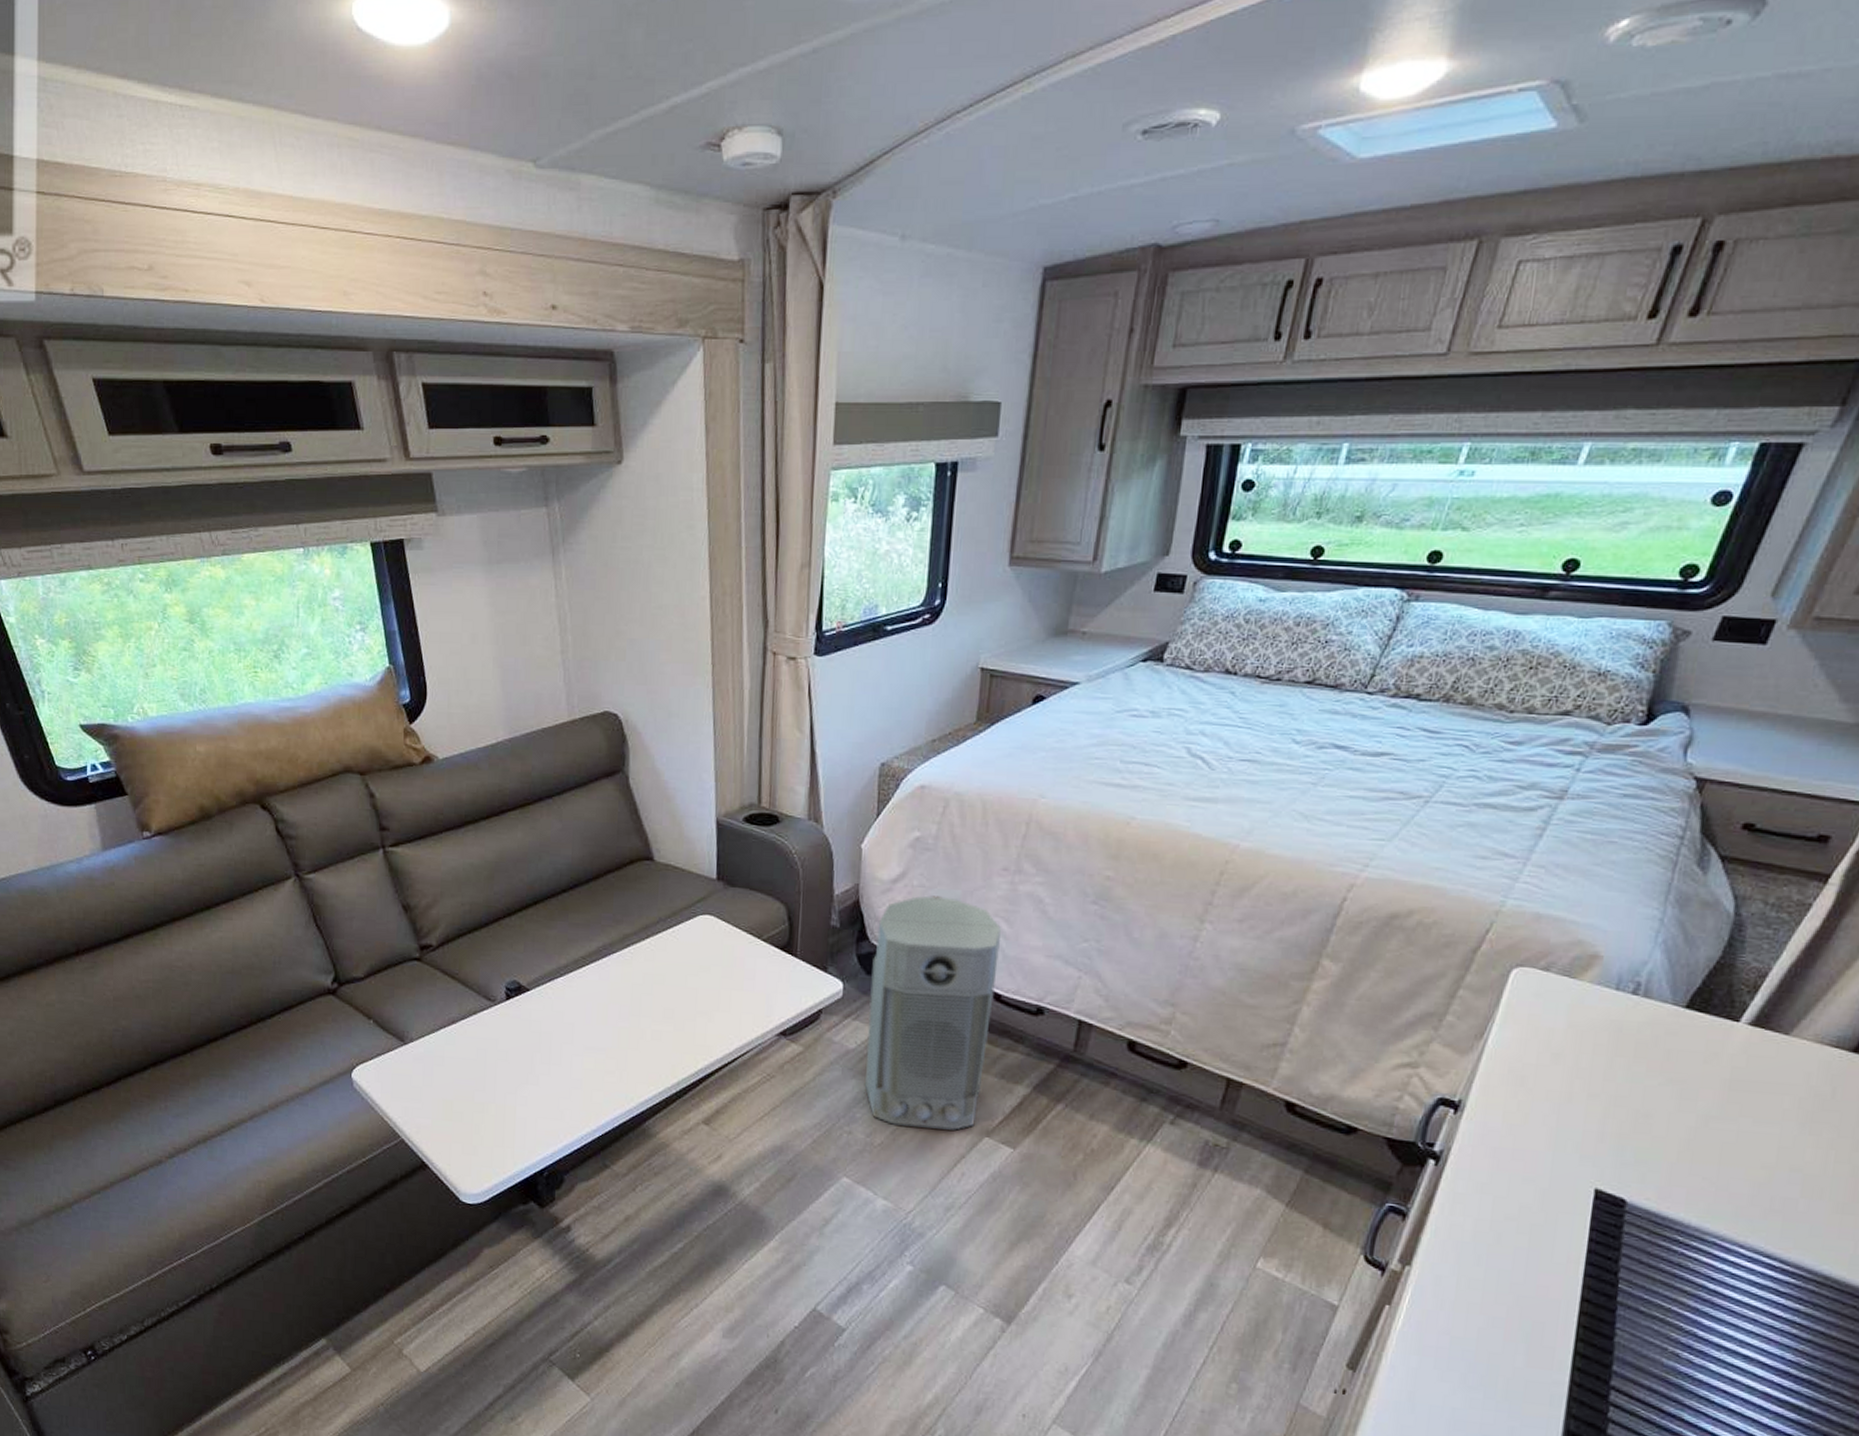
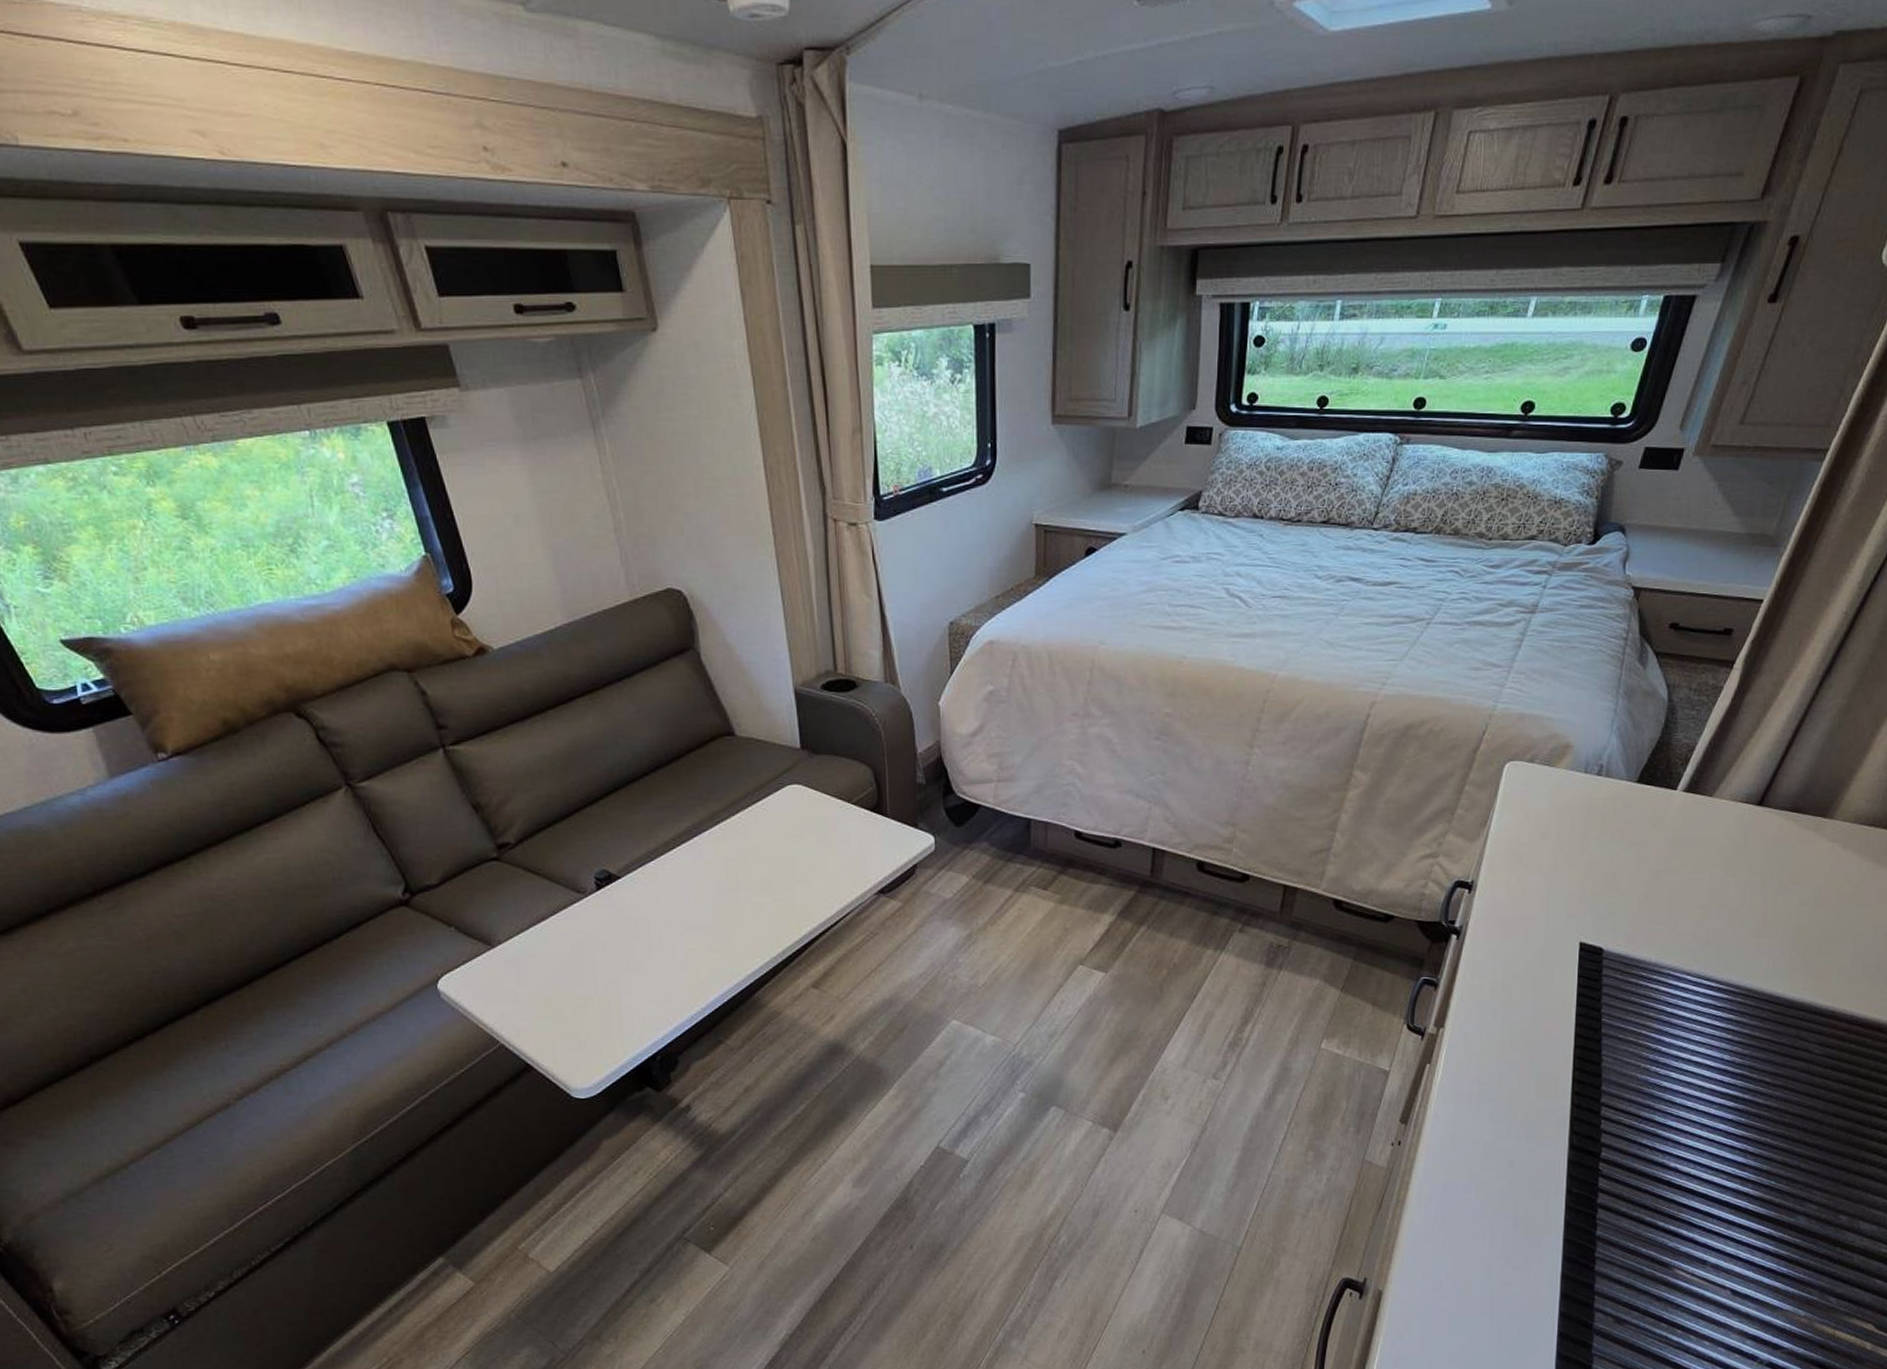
air purifier: present [865,896,1001,1130] -> none [960,745,1077,965]

